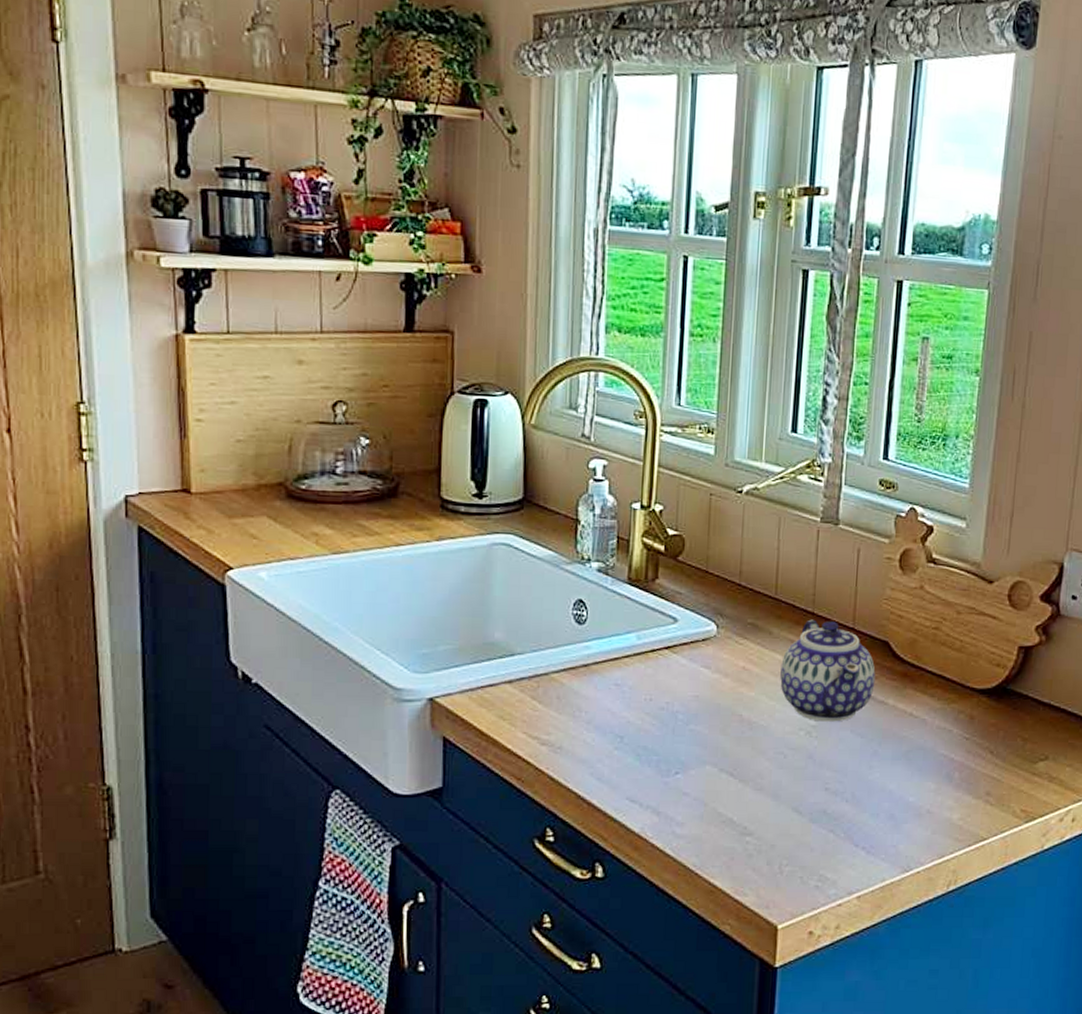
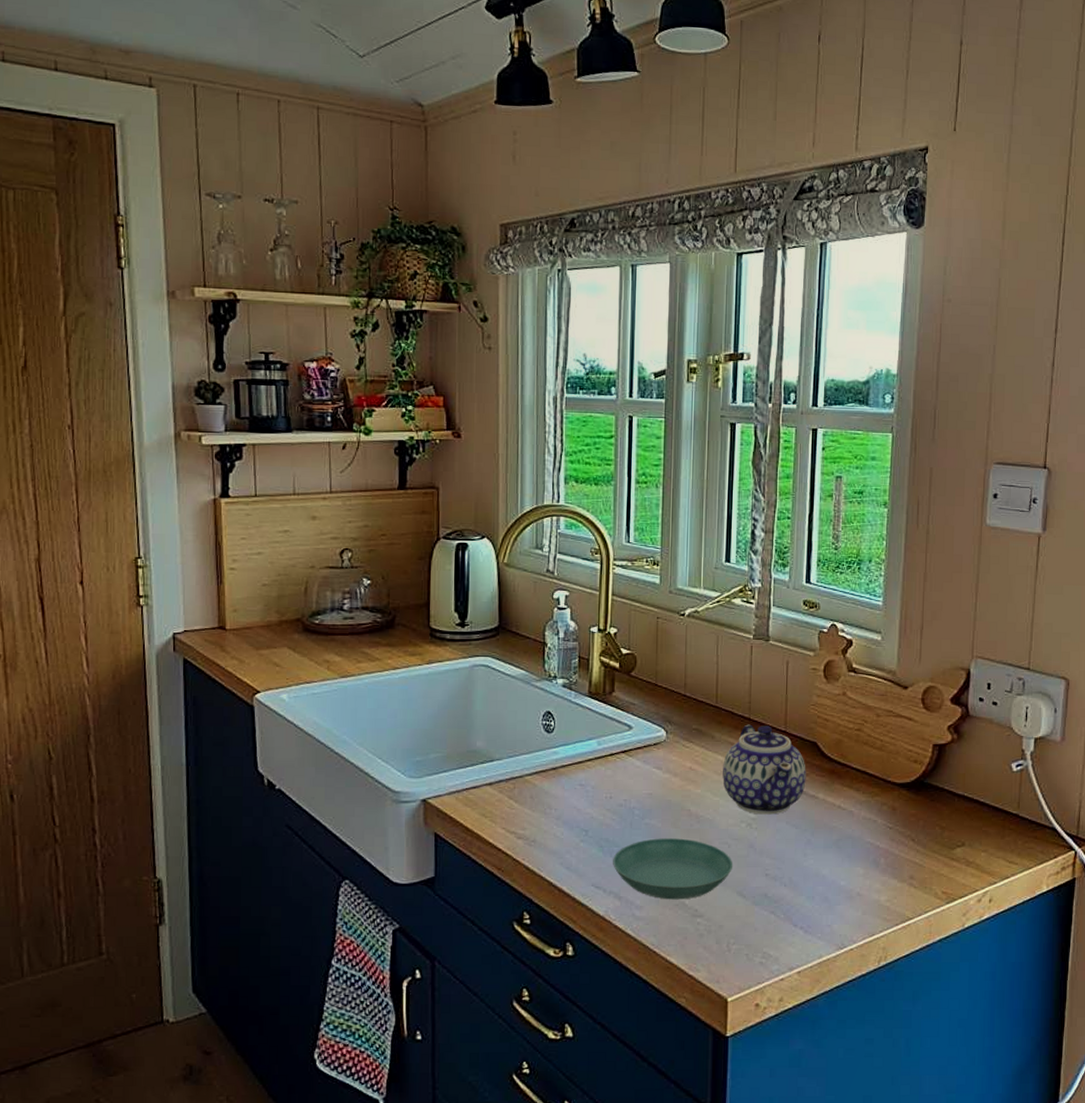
saucer: none [651,746,789,816] -> present [613,838,734,900]

